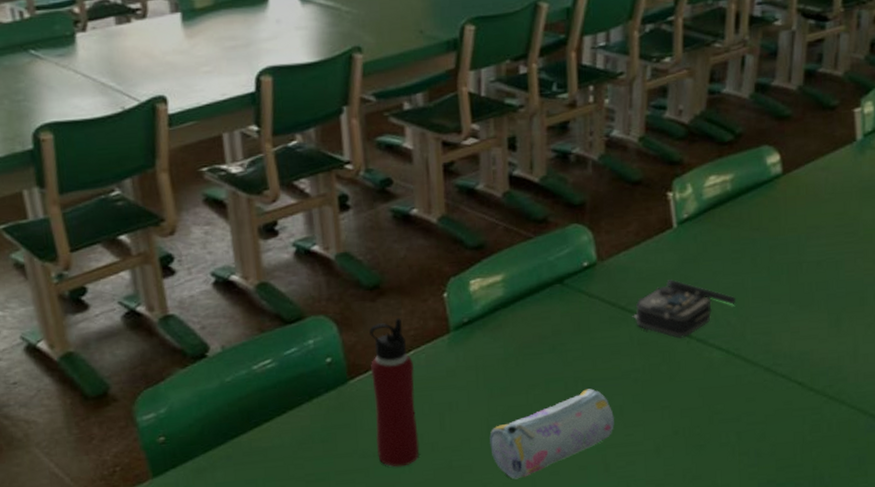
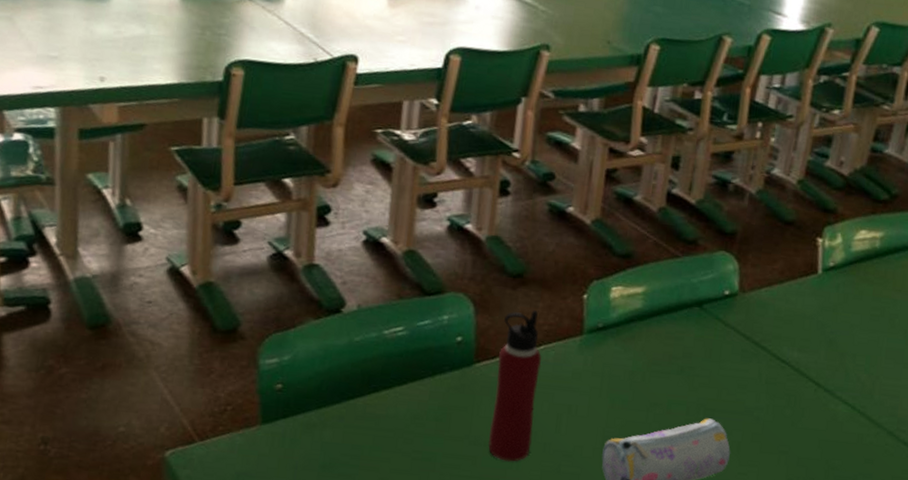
lunch box: present [632,279,736,339] -> none [764,324,870,386]

